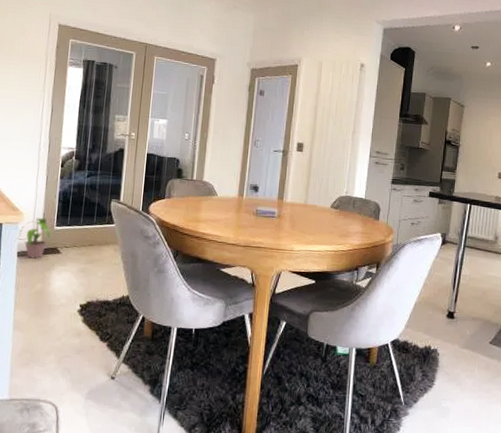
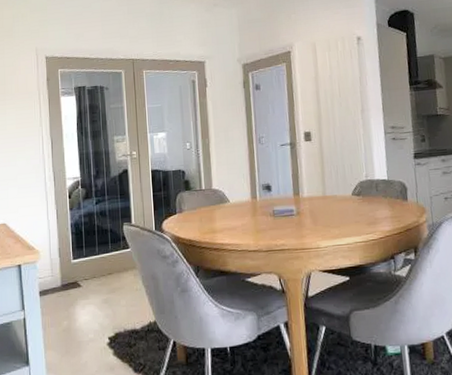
potted plant: present [18,217,51,259] -> none [38,253,69,296]

